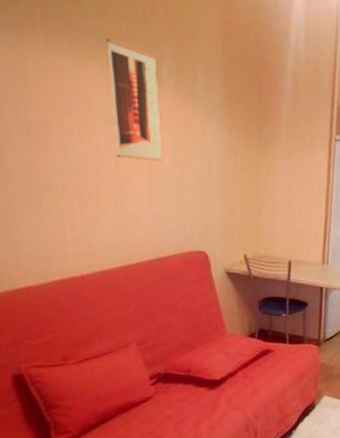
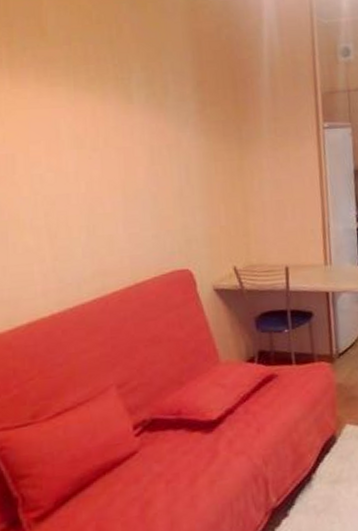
wall art: present [106,38,163,161] -> none [72,64,136,181]

